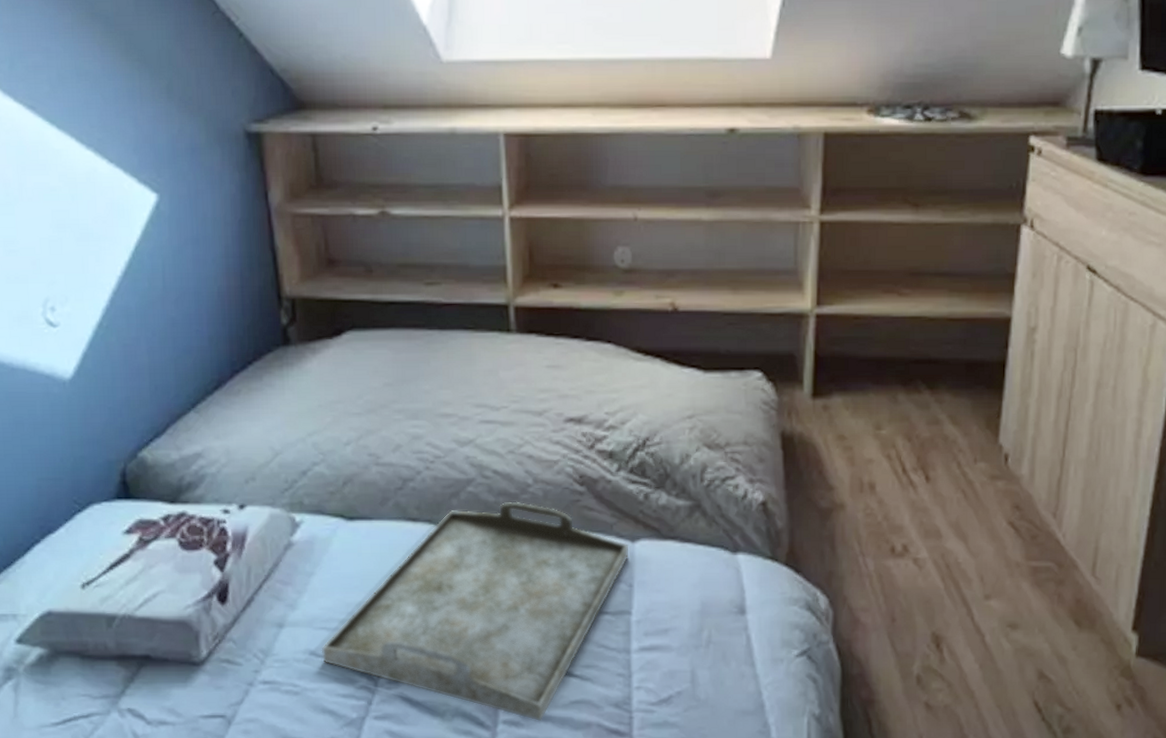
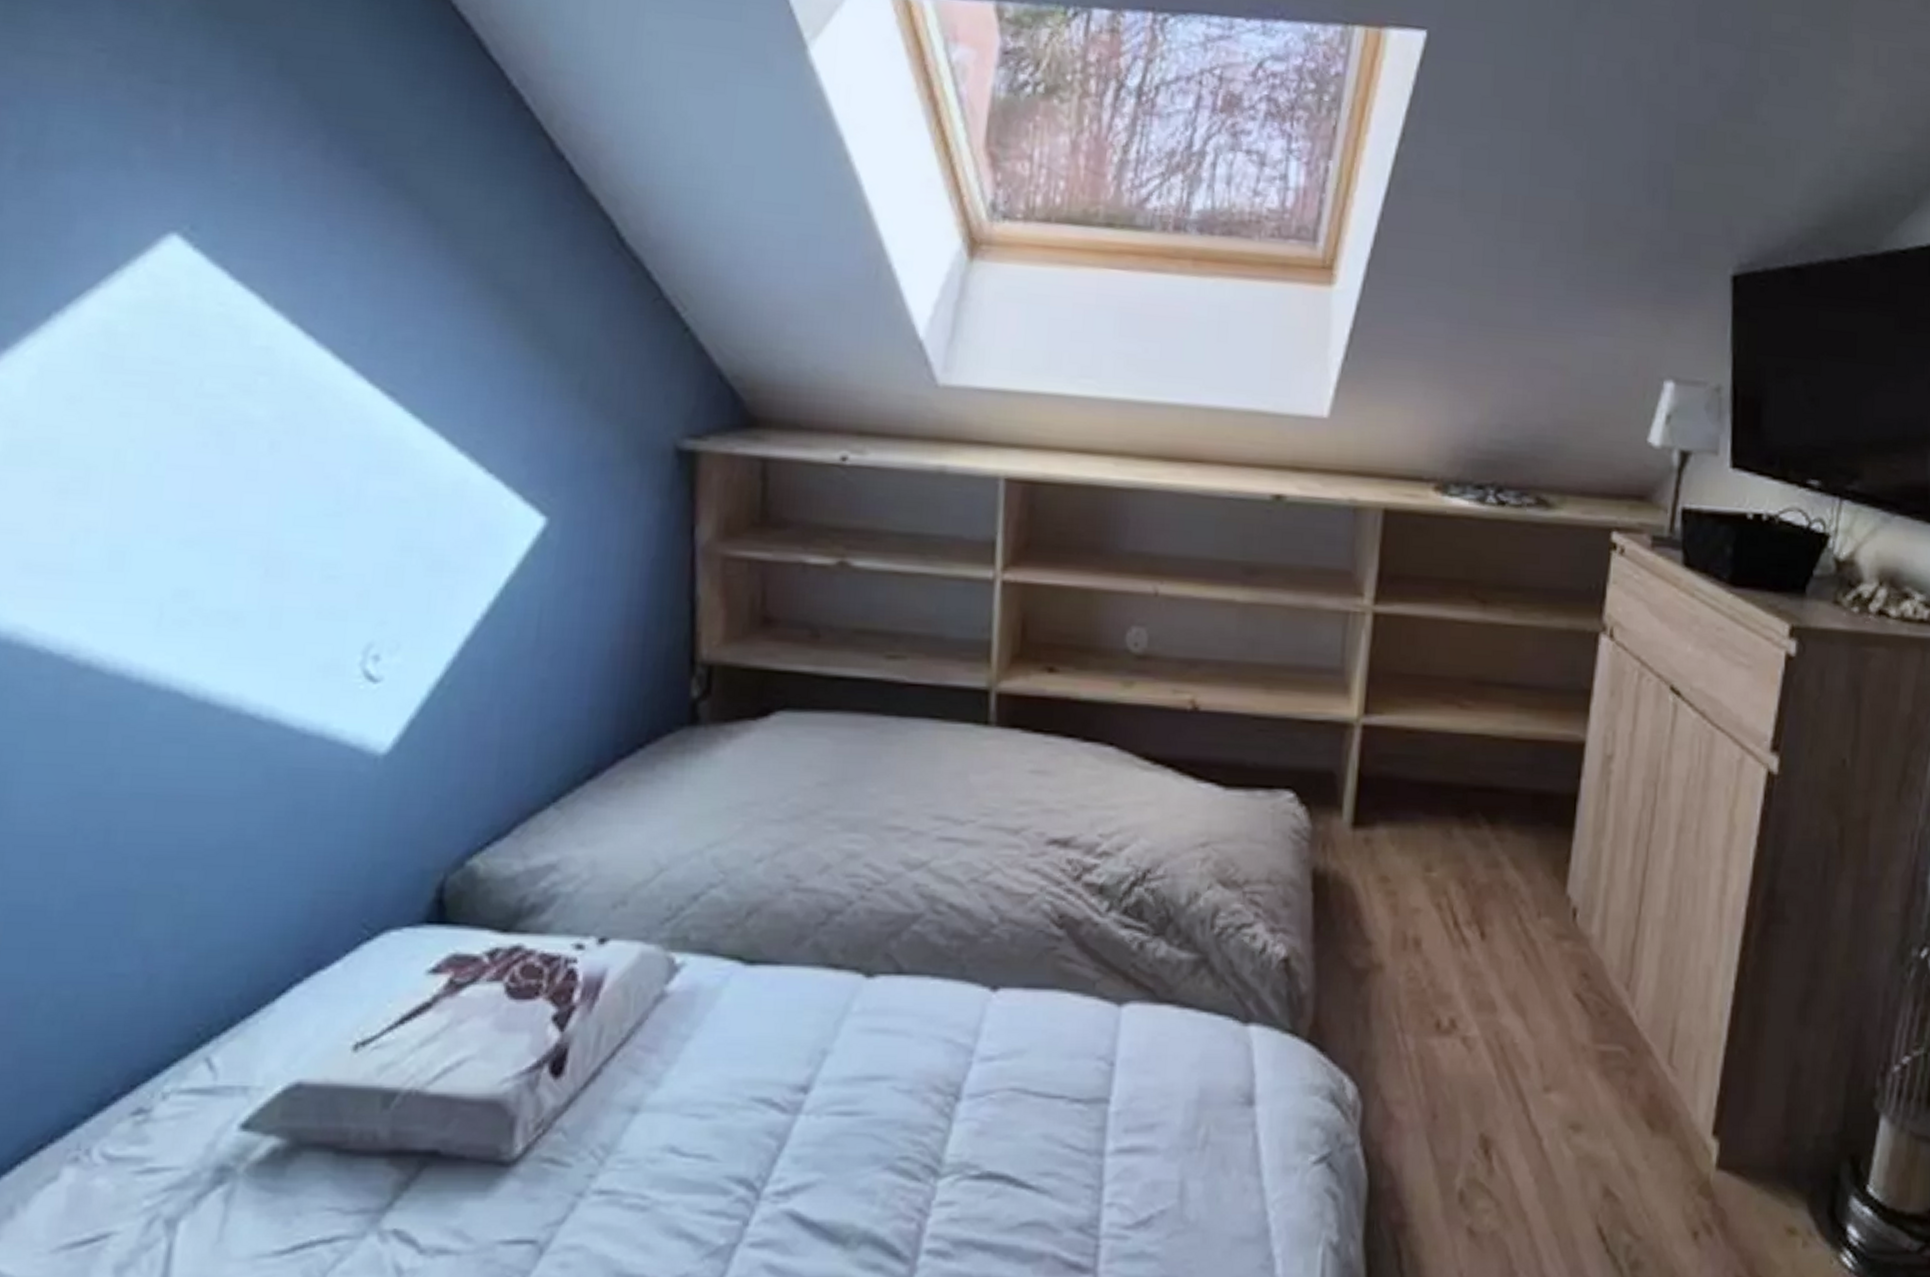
serving tray: present [321,501,629,721] -> none [686,946,1115,1251]

